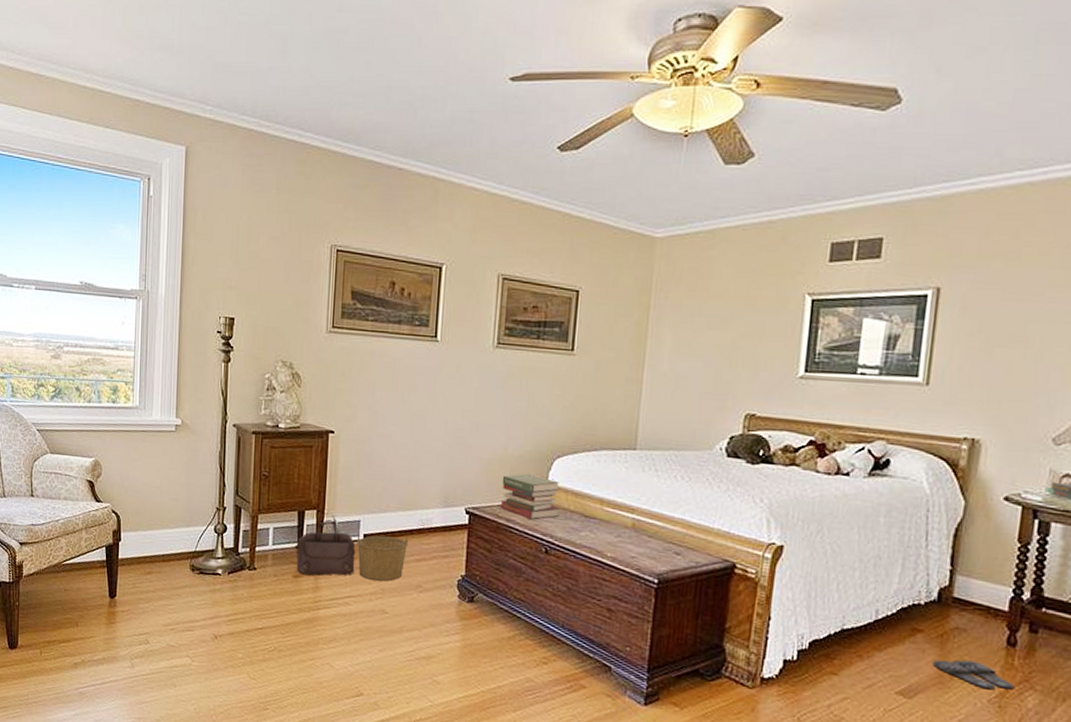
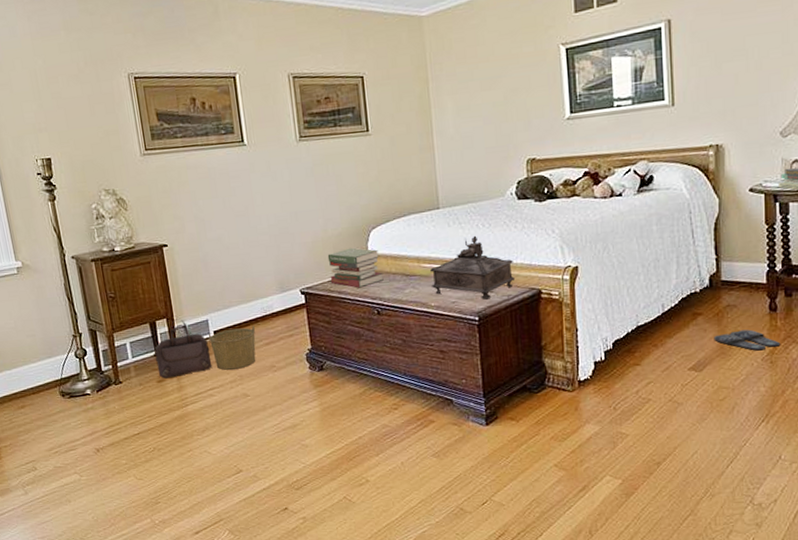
decorative box: none [611,487,709,562] -> present [429,235,514,300]

